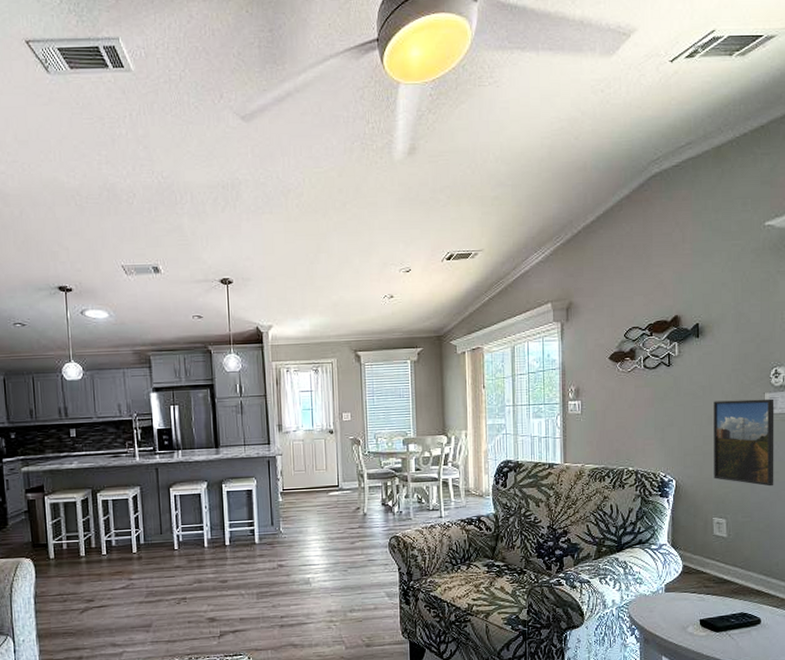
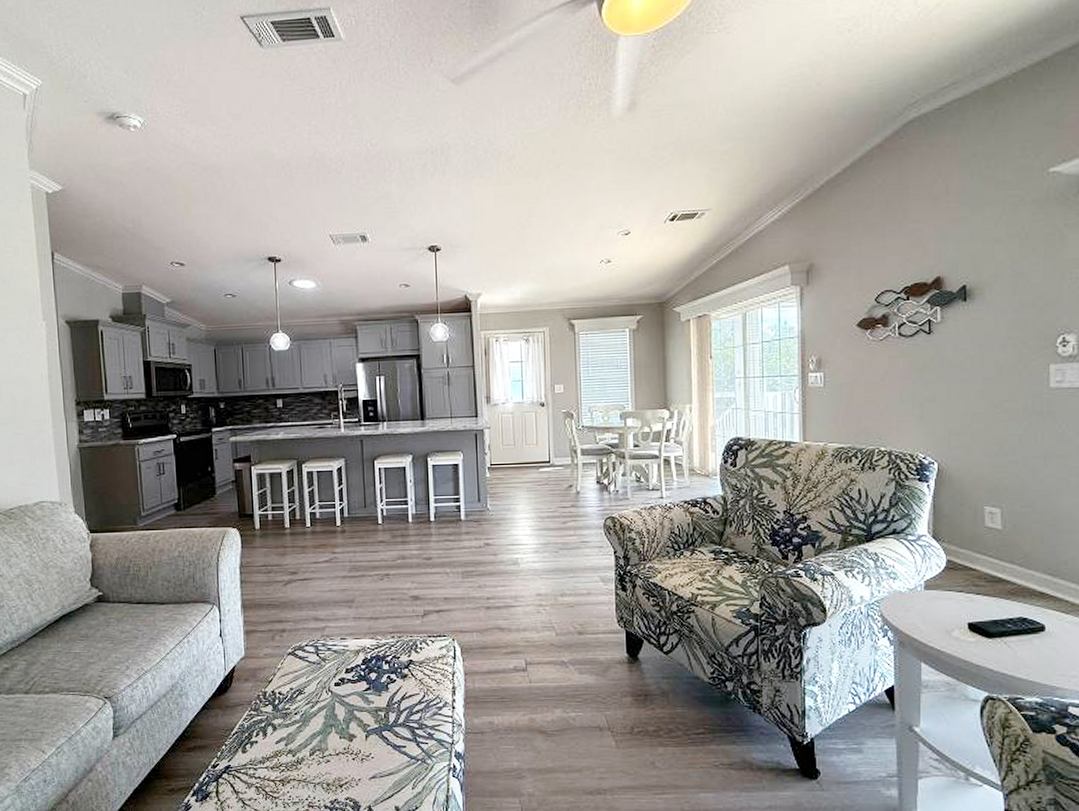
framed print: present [713,398,774,487] -> none [985,370,1062,472]

